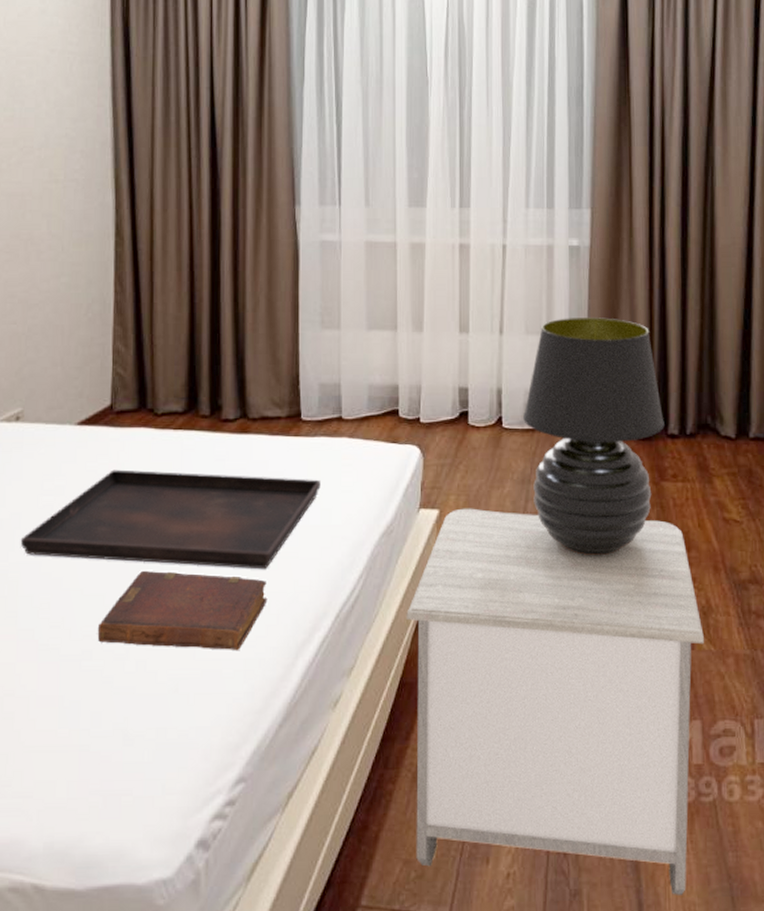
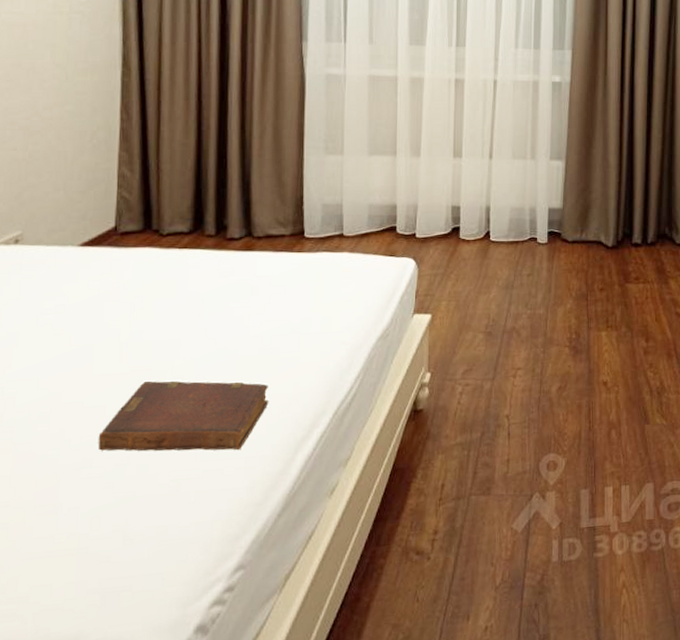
serving tray: present [20,469,321,570] -> none [17,287,322,375]
nightstand: present [406,508,704,895] -> none [400,312,657,631]
table lamp: present [523,317,665,556] -> none [509,144,630,350]

